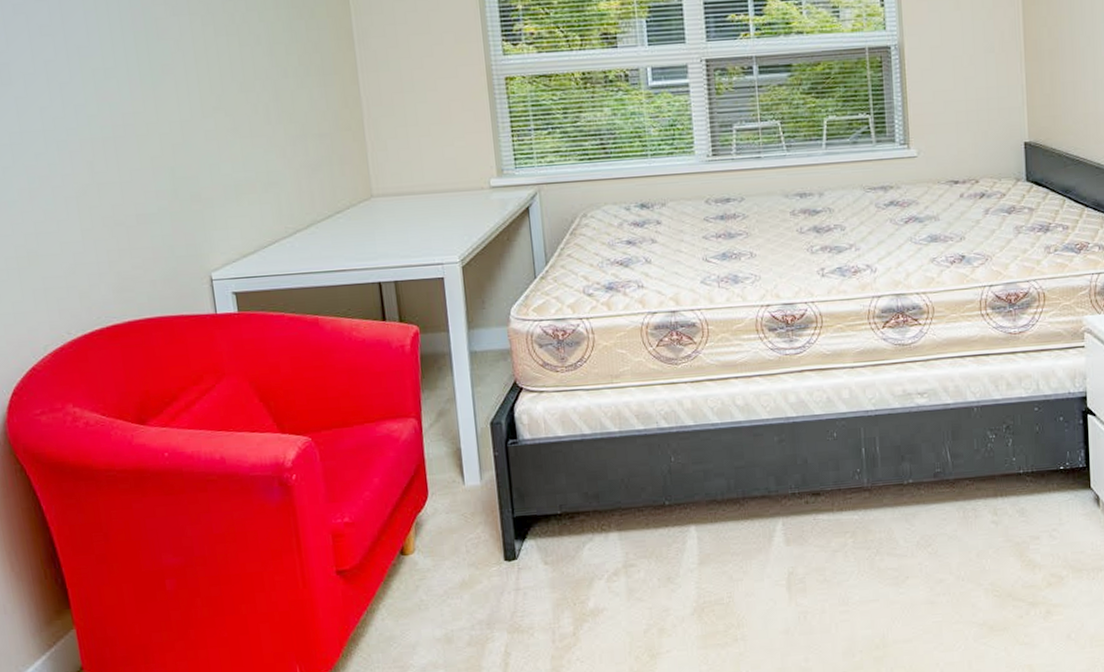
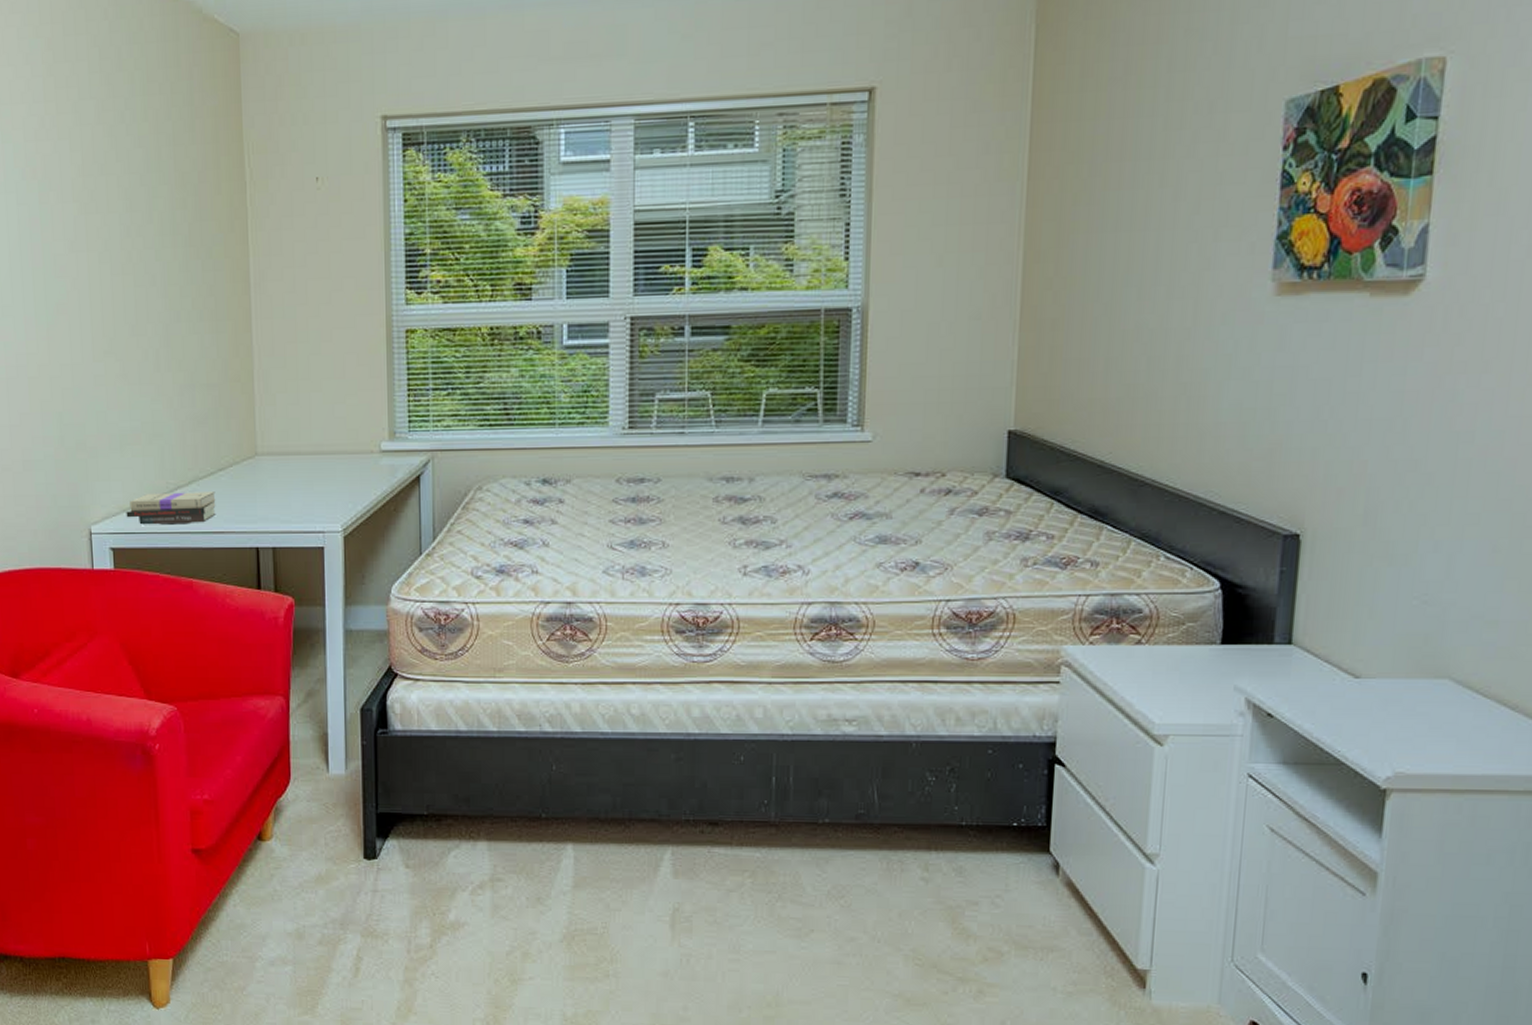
books: none [246,233,337,269] -> present [126,492,216,525]

